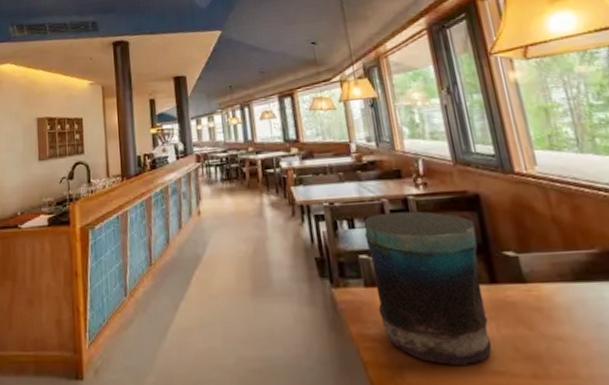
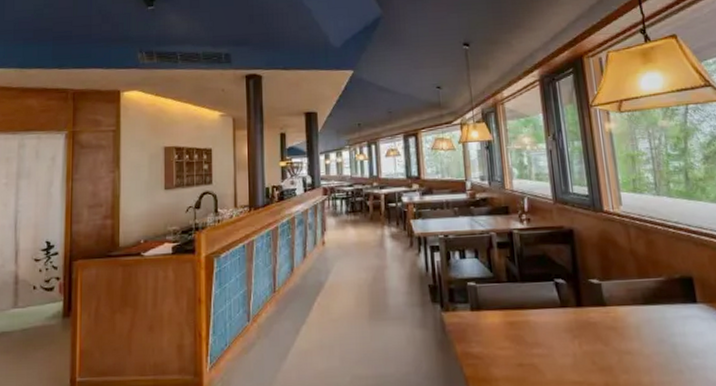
vase: present [364,211,492,366] -> none [474,243,574,378]

